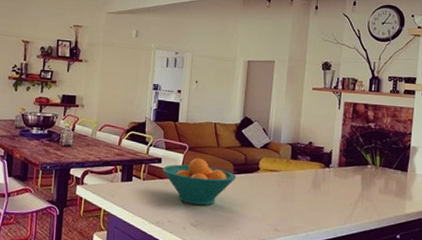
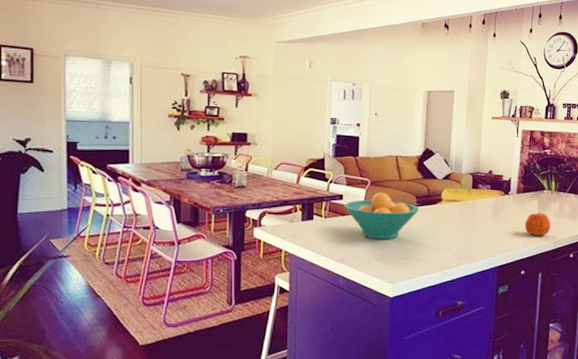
apple: none [346,187,375,214] -> present [525,211,551,237]

